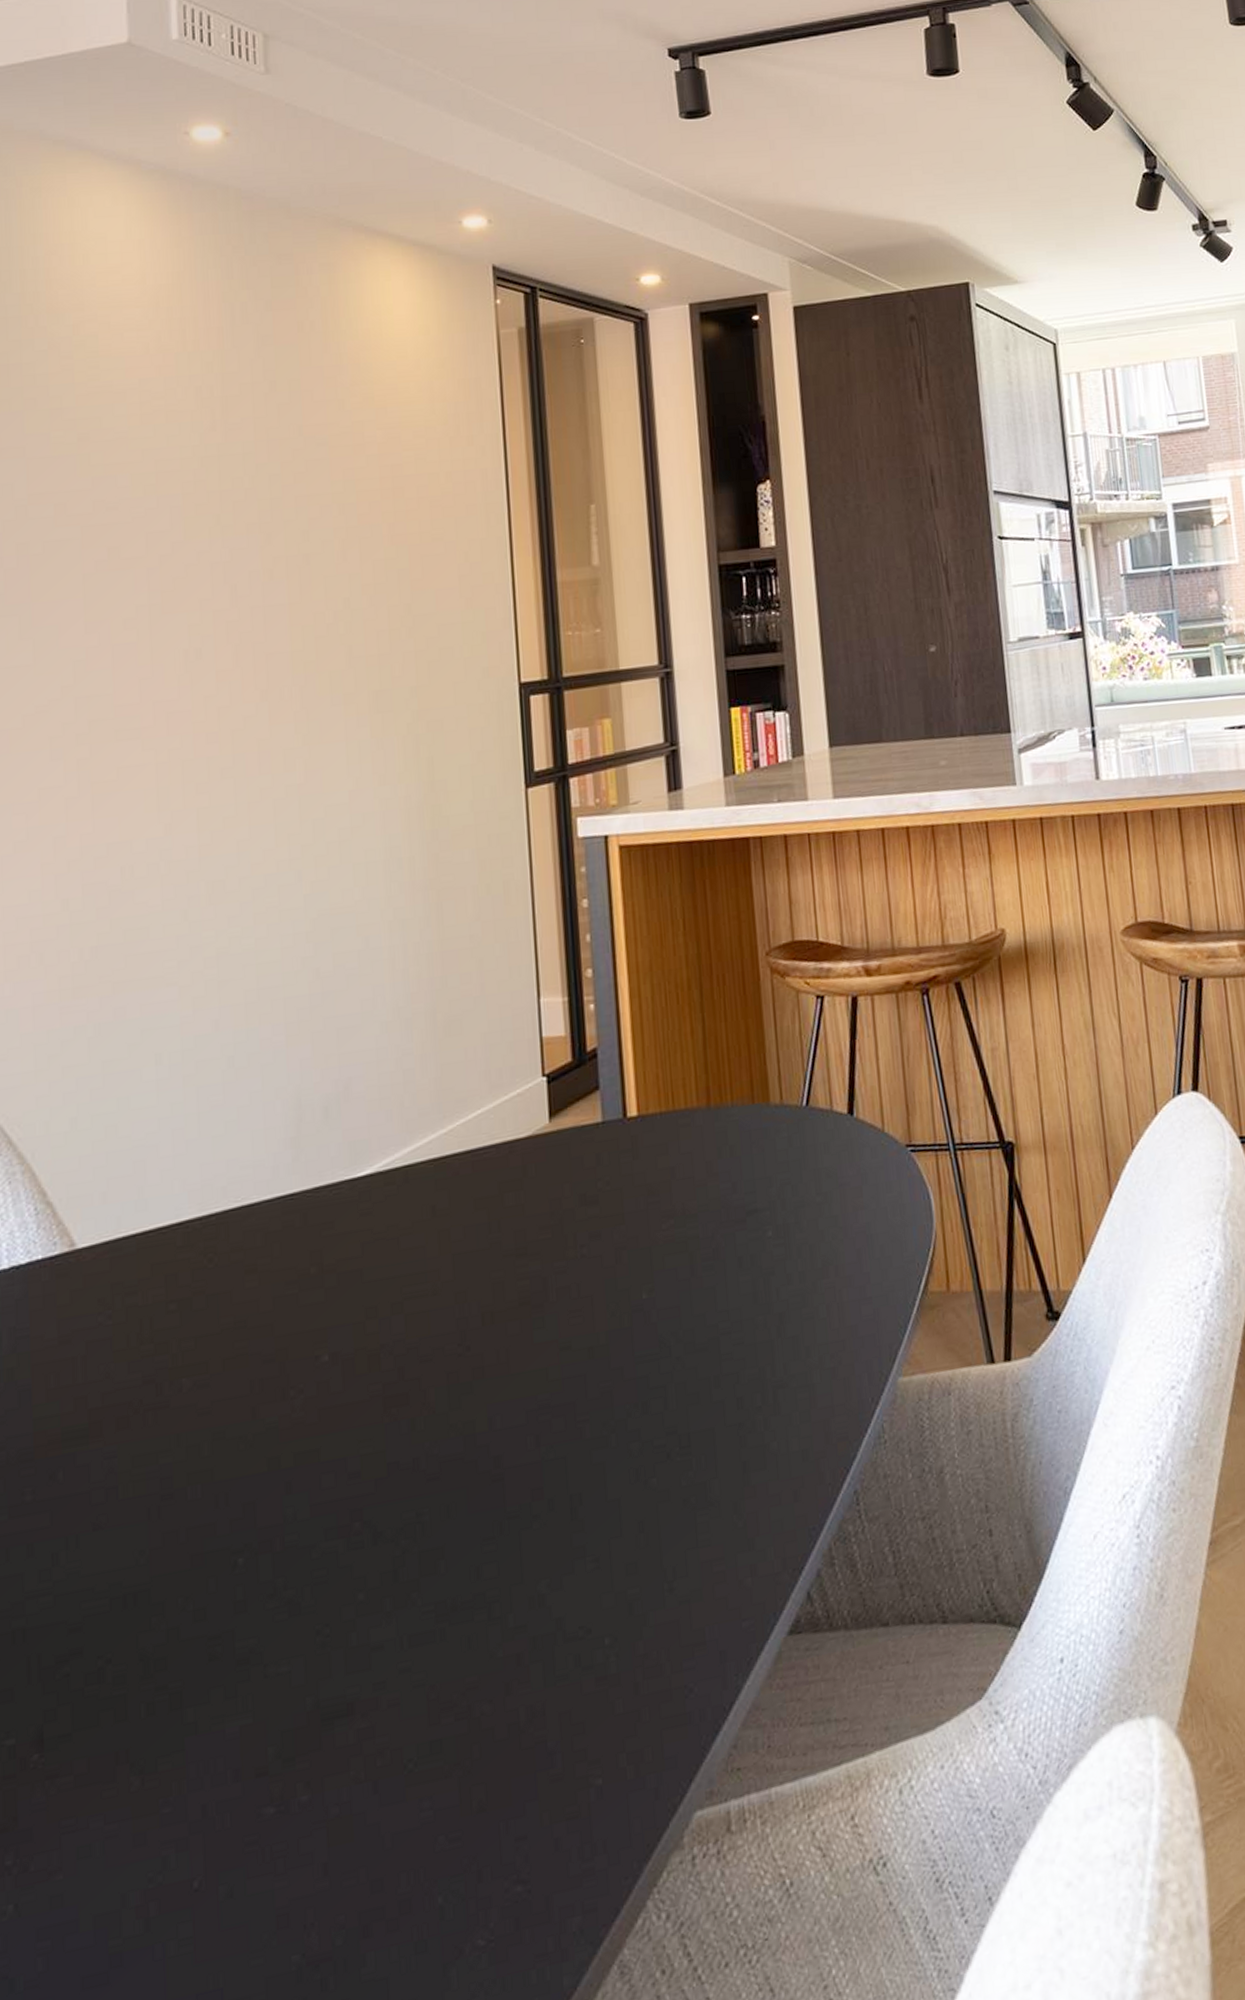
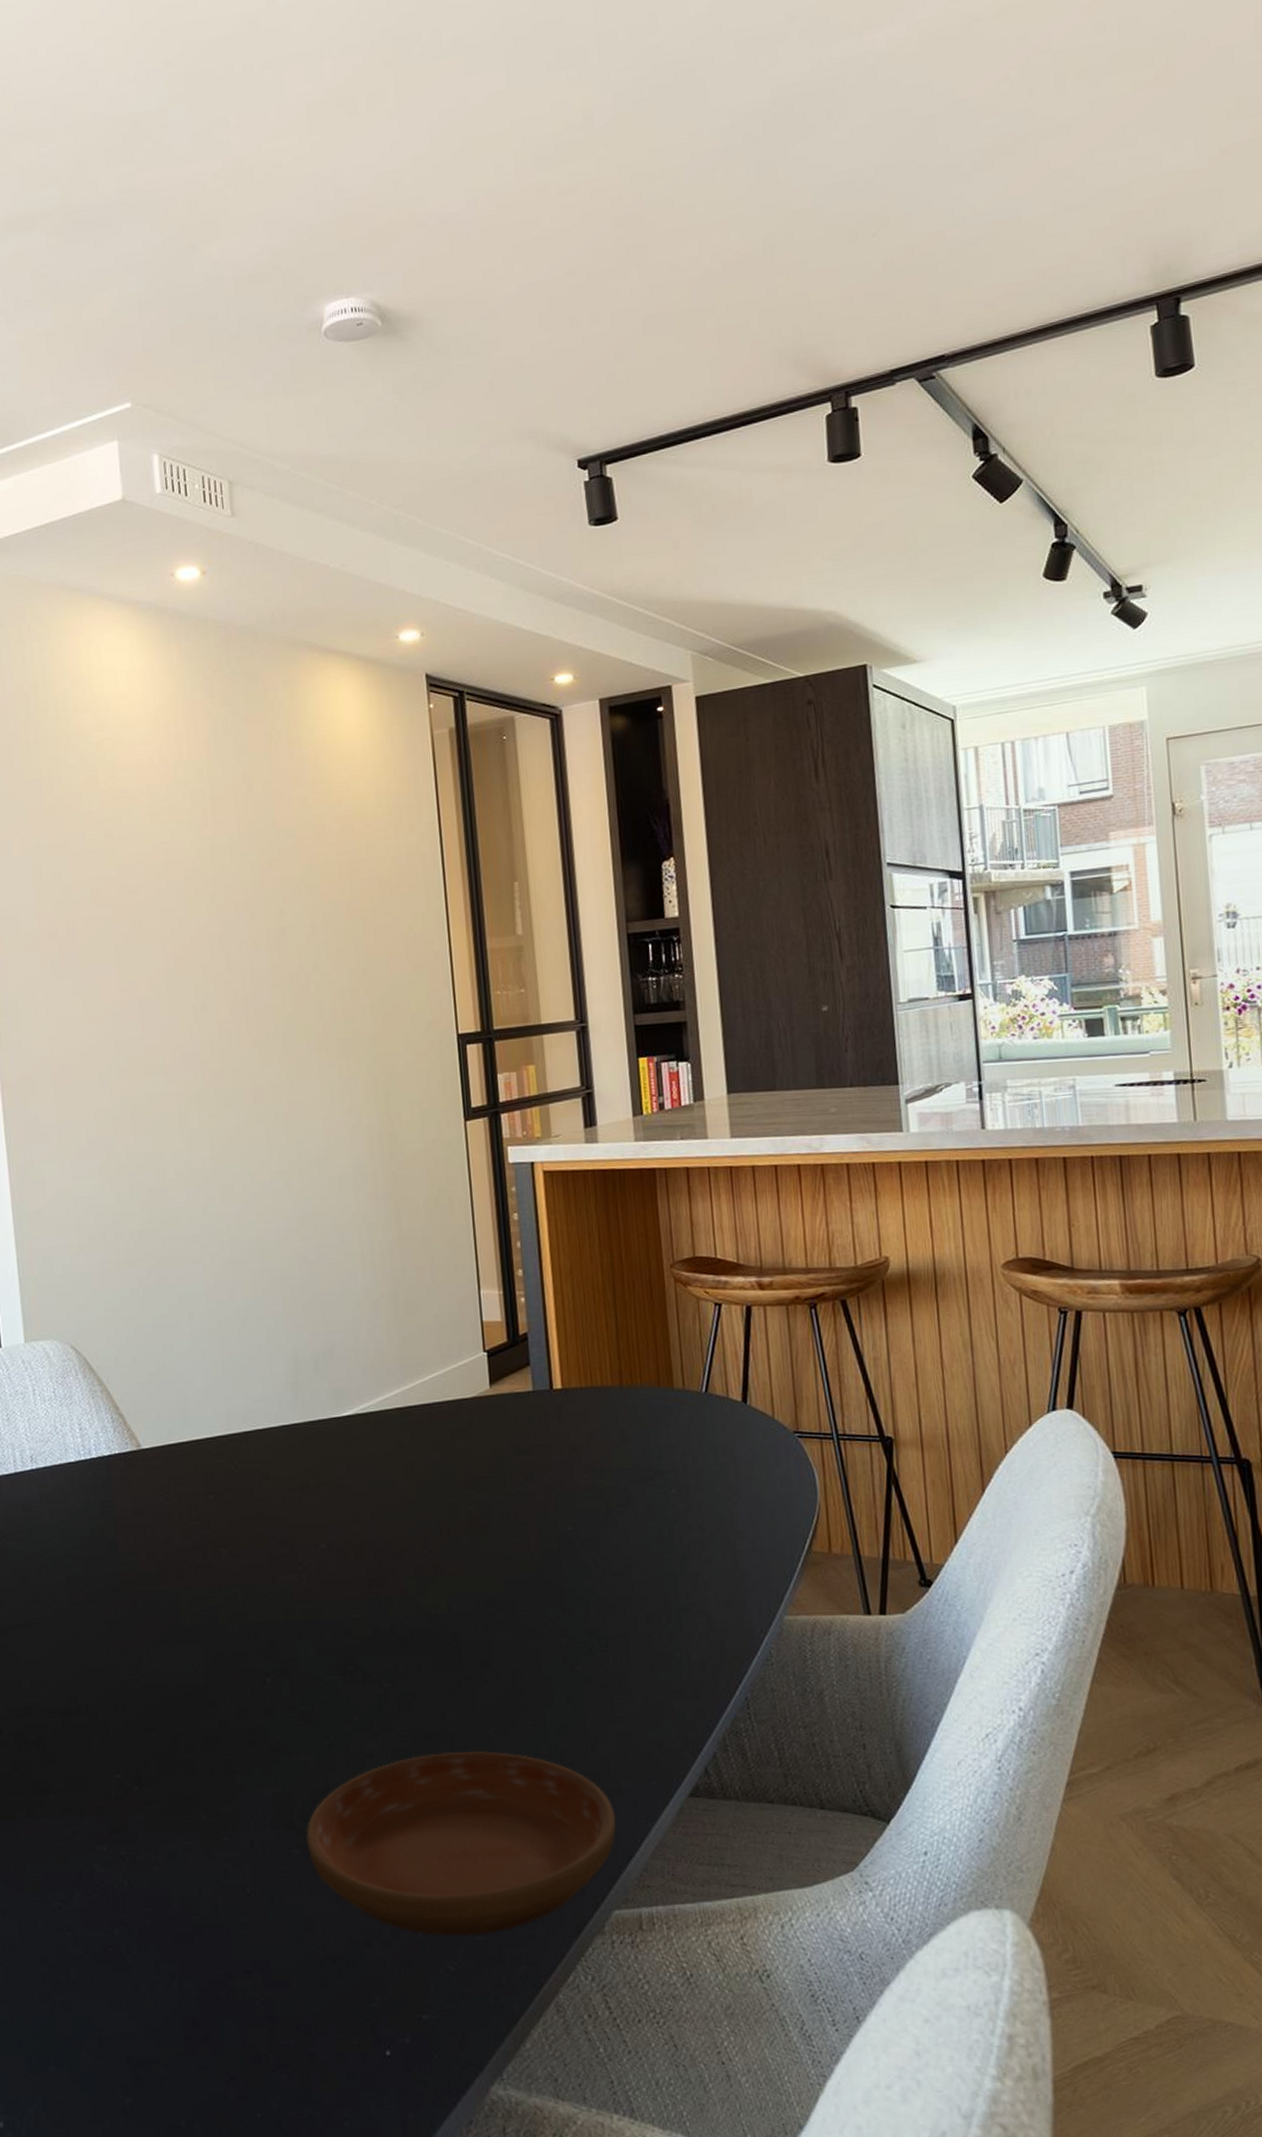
saucer: none [284,1612,699,1900] -> present [306,1750,616,1937]

